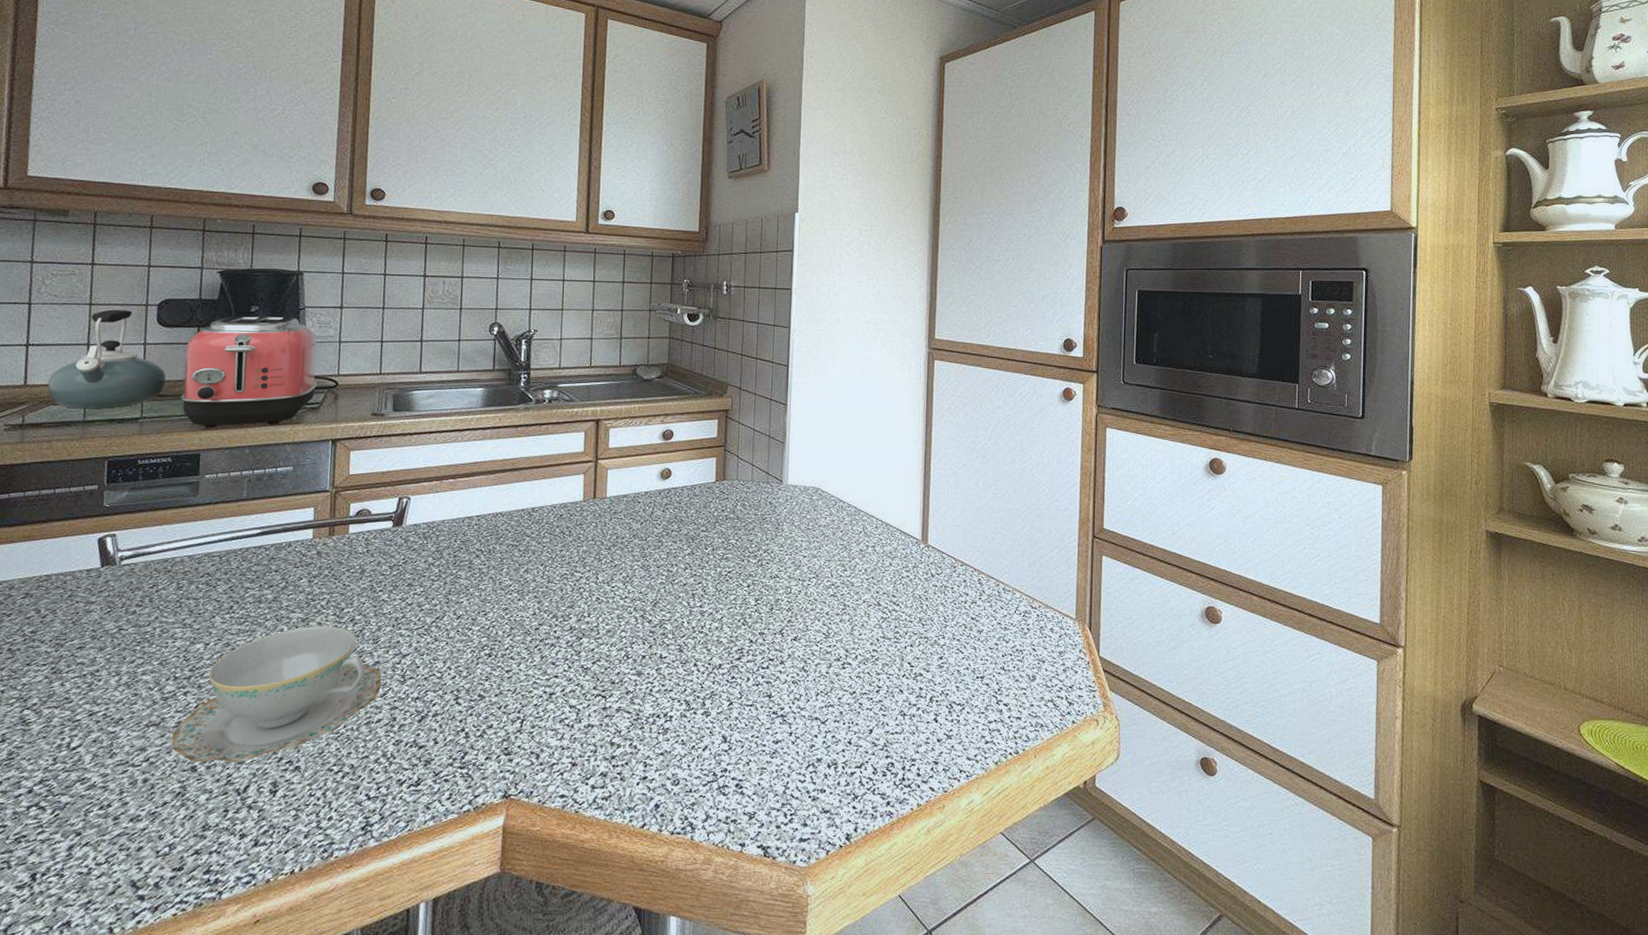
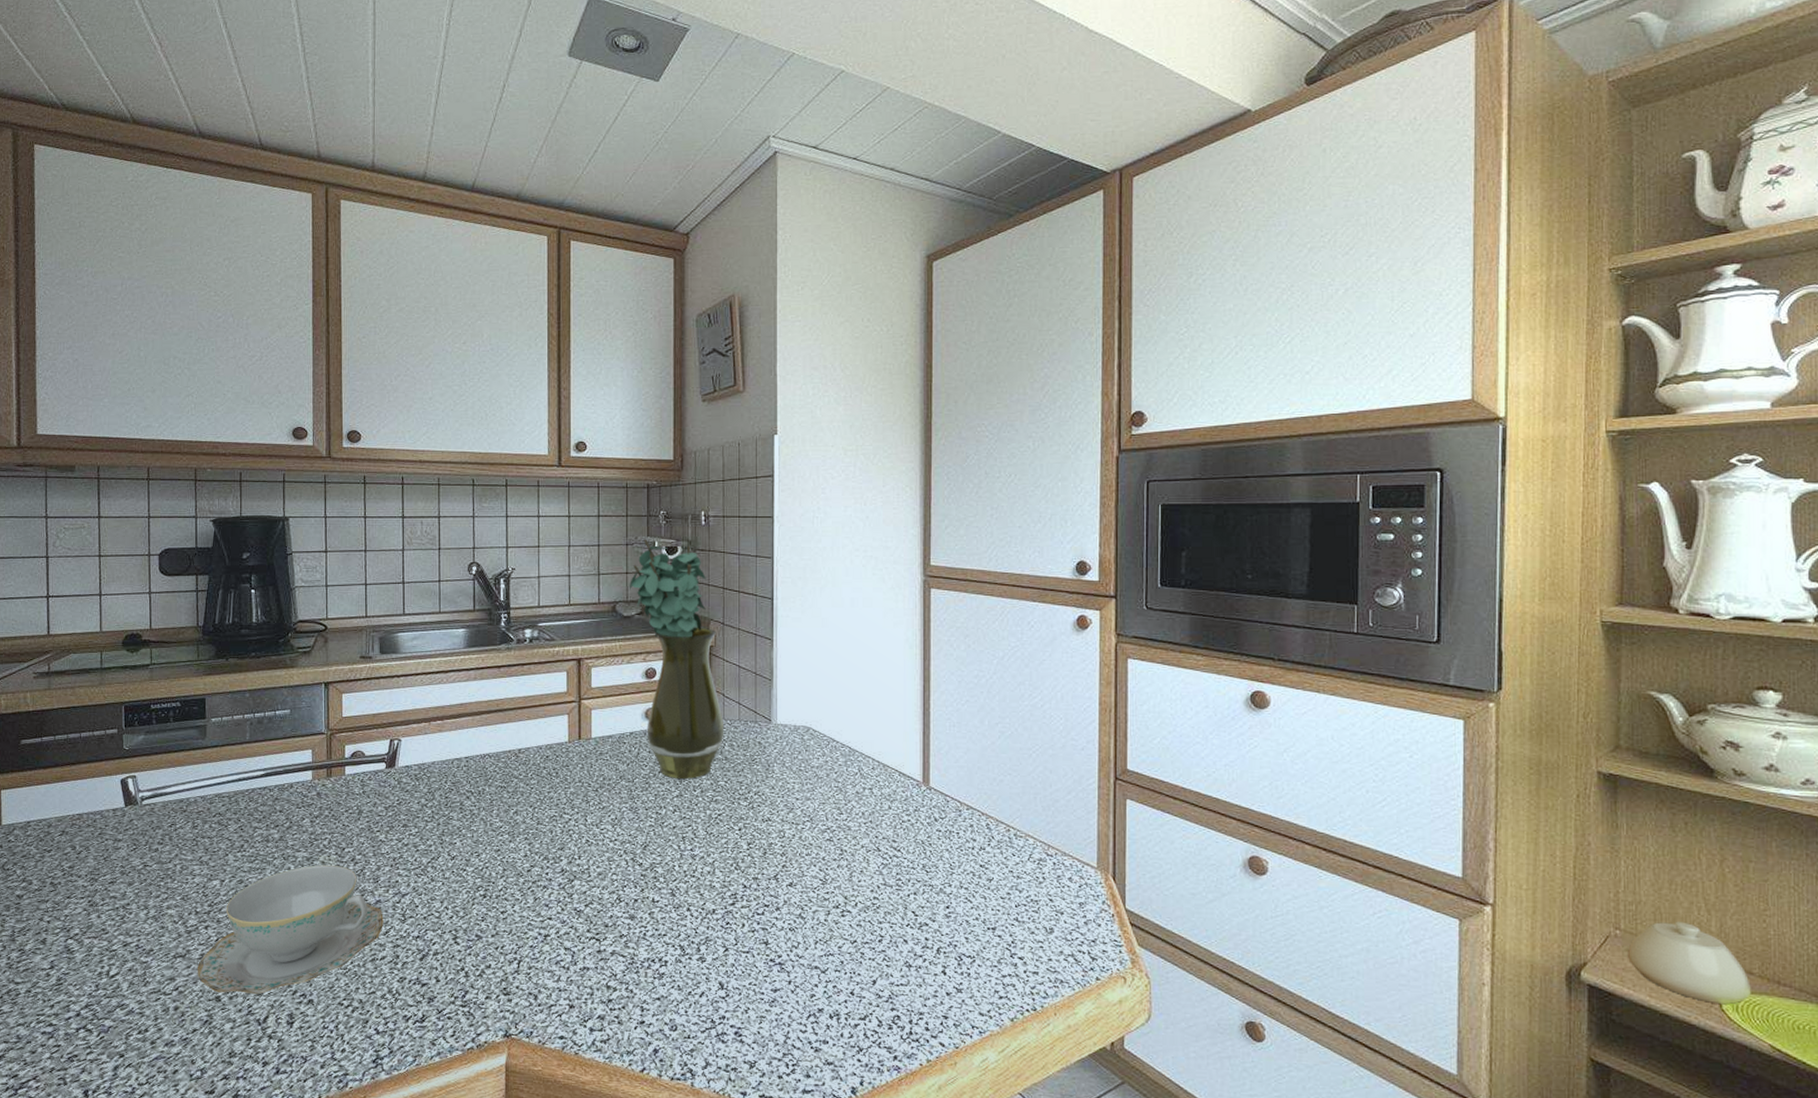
kettle: present [47,309,167,409] -> none [67,560,171,657]
toaster: present [180,316,317,428] -> none [184,562,308,673]
vase: none [651,306,738,537] -> present [630,539,724,779]
sugar bowl: none [1509,659,1603,730] -> present [1628,921,1752,1005]

